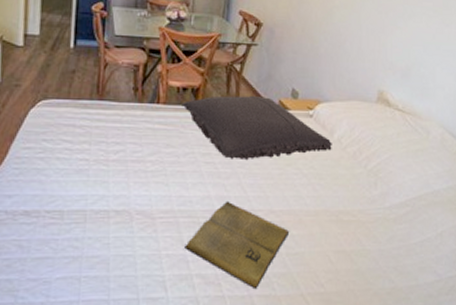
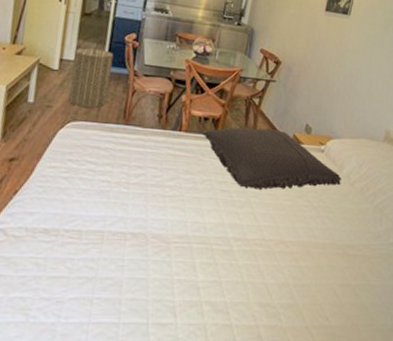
laundry hamper: none [37,17,82,85] -> present [69,45,114,108]
book: present [185,201,290,290] -> none [196,229,298,320]

